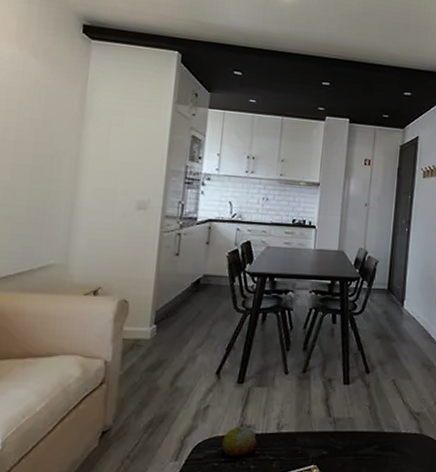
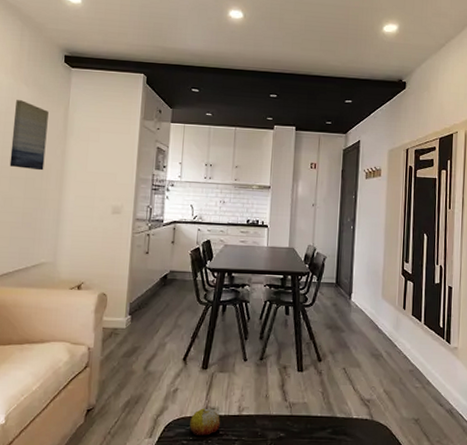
wall art: none [12,73,62,158] -> present [9,100,49,171]

